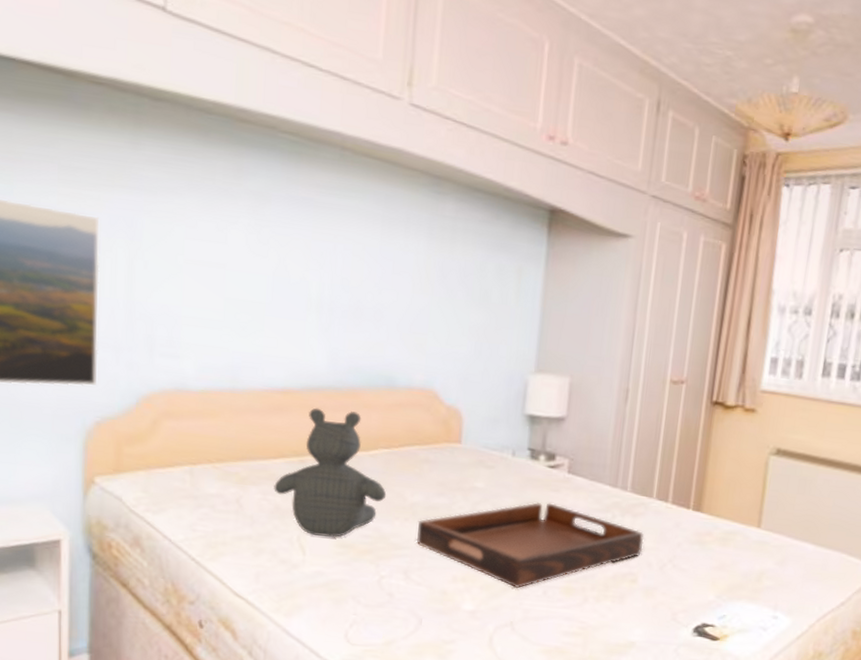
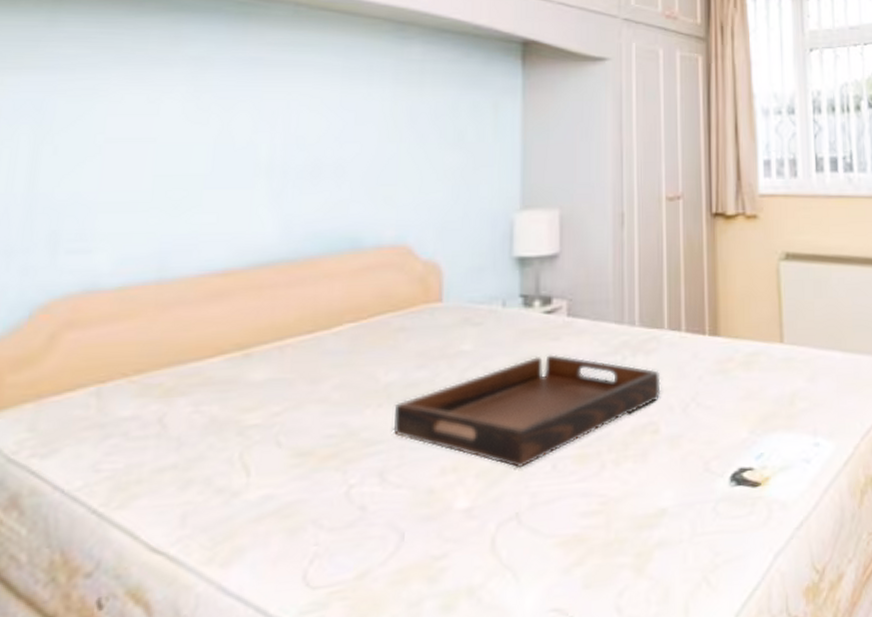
teddy bear: present [274,407,387,538] -> none [209,284,355,449]

